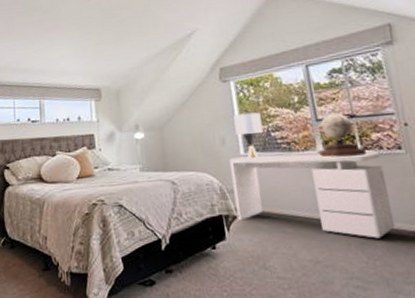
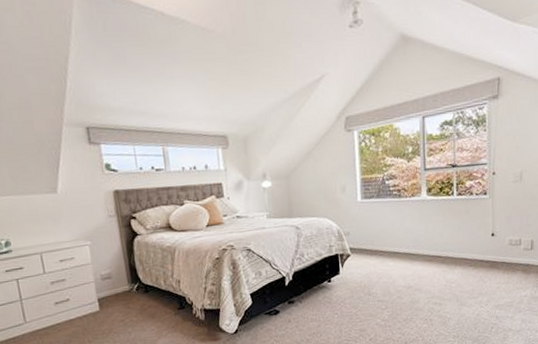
desk: present [230,152,396,239] -> none [348,197,471,267]
lamp: present [233,112,263,159] -> none [354,161,379,205]
globe: present [317,112,366,158] -> none [422,162,459,203]

